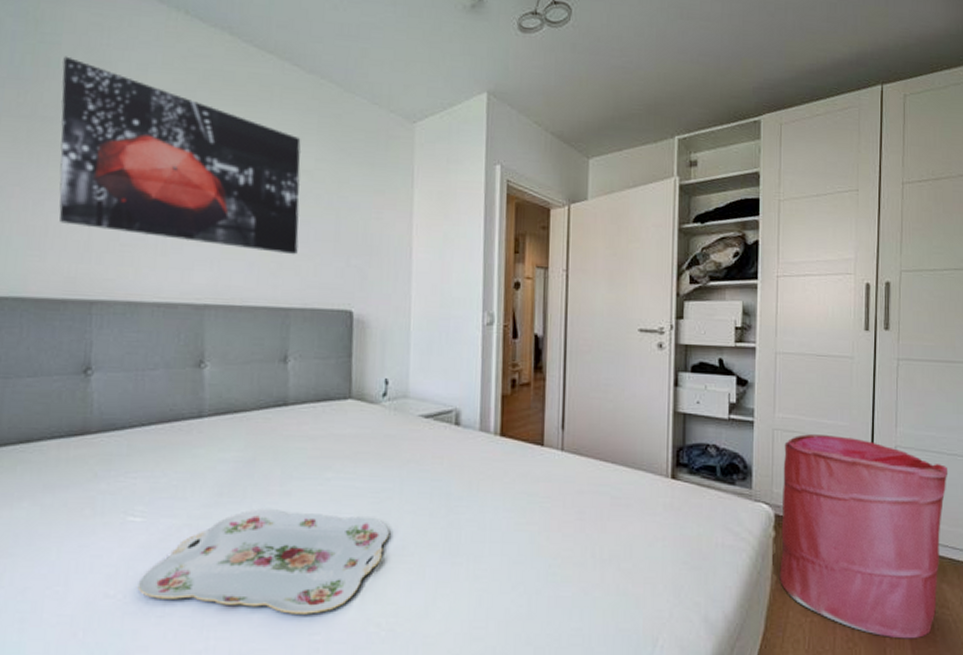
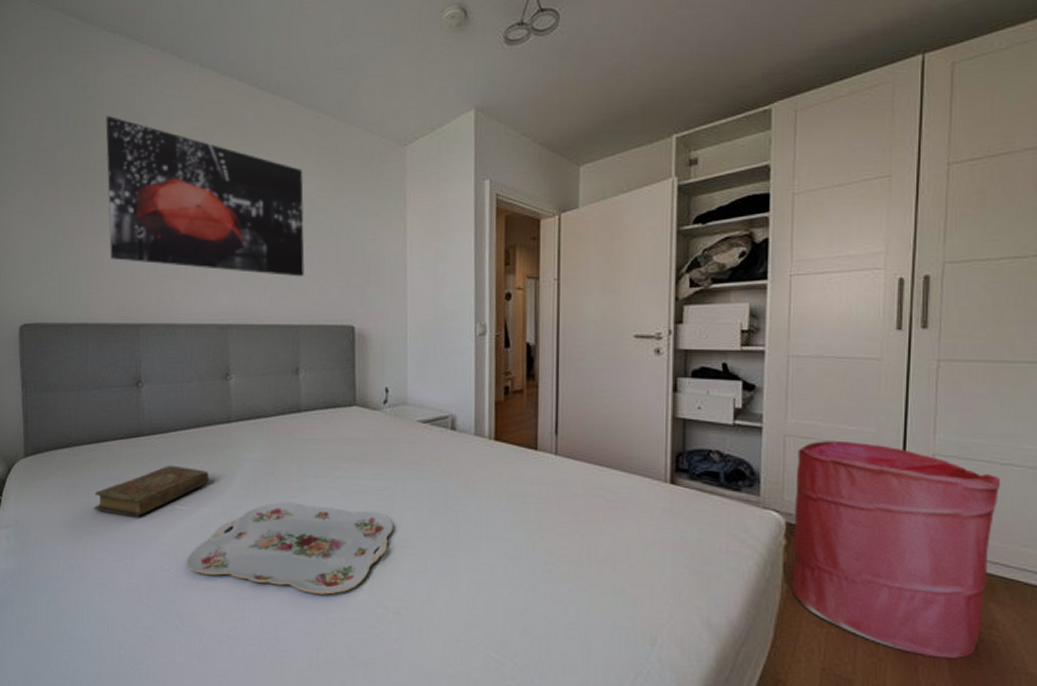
book: none [16,468,173,532] -> present [93,465,210,517]

